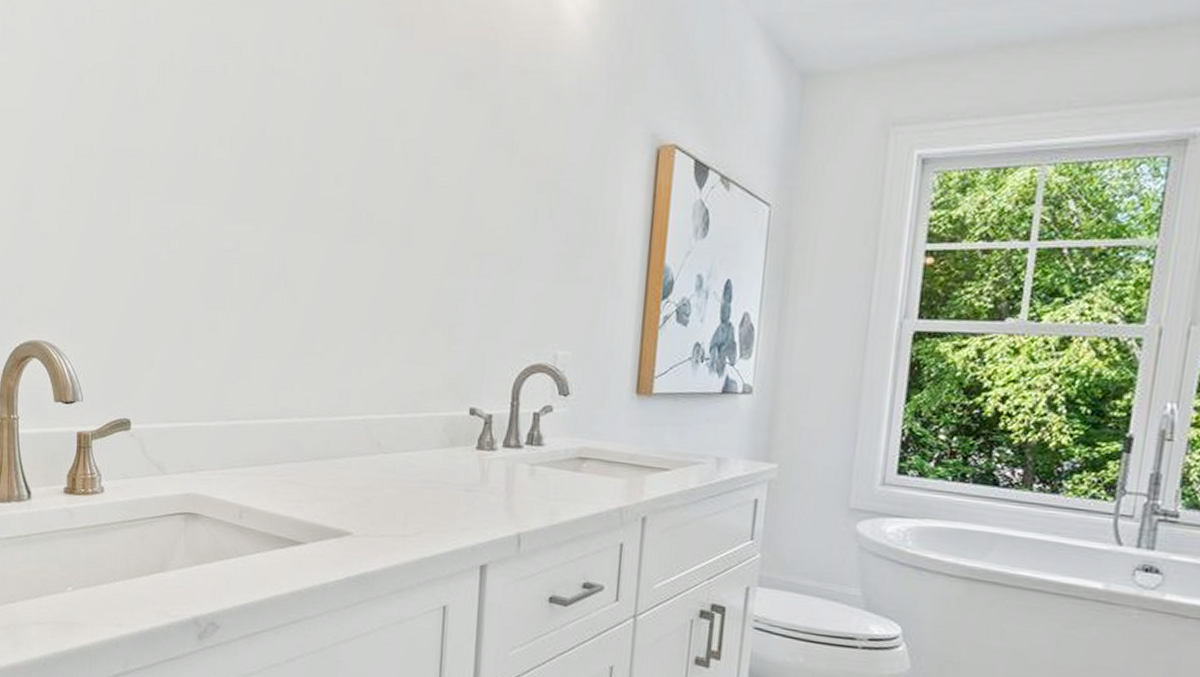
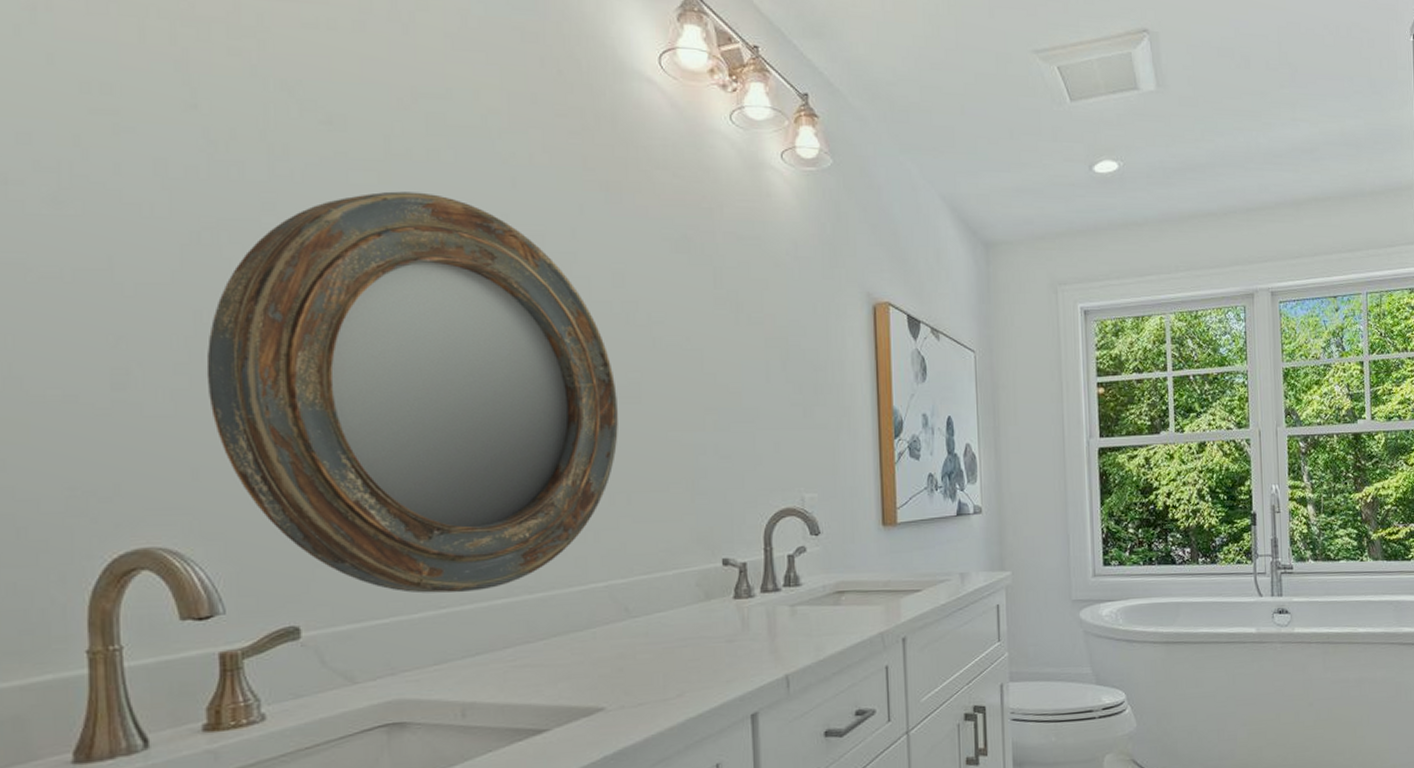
home mirror: none [81,33,390,409] -> present [206,191,618,594]

